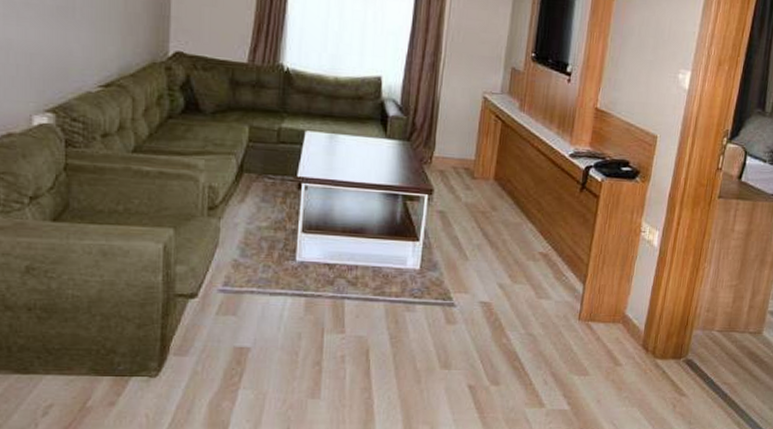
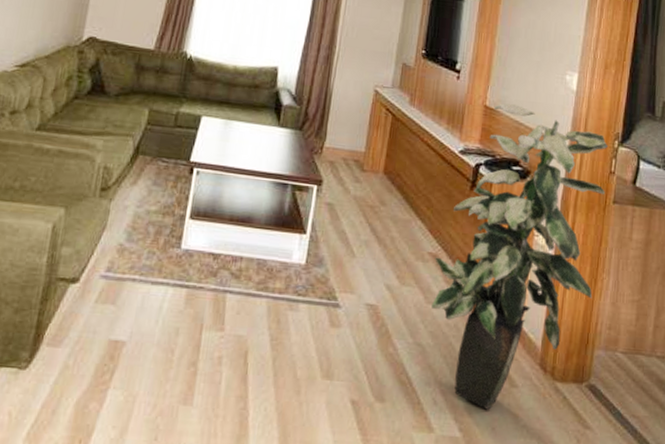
indoor plant: none [542,105,718,387] -> present [432,103,609,411]

